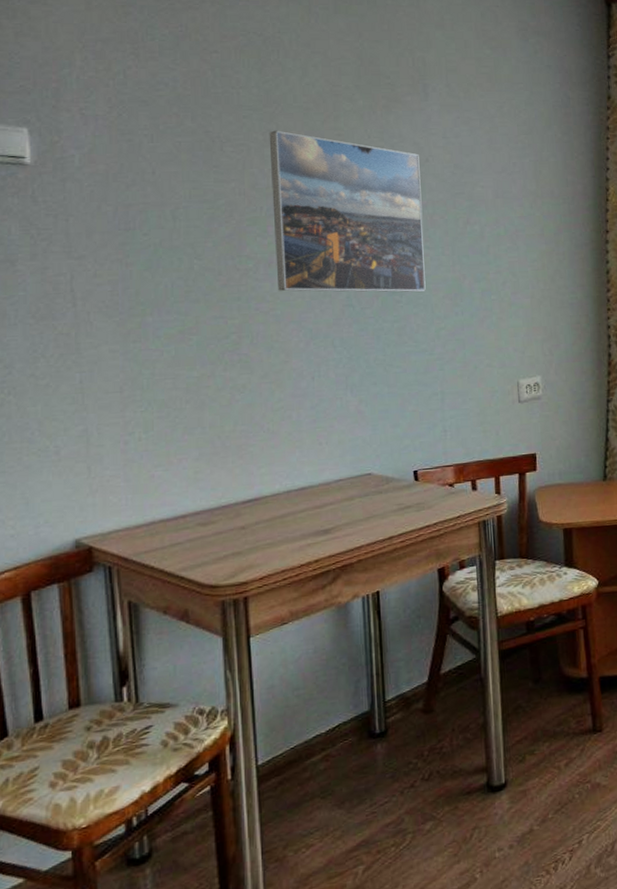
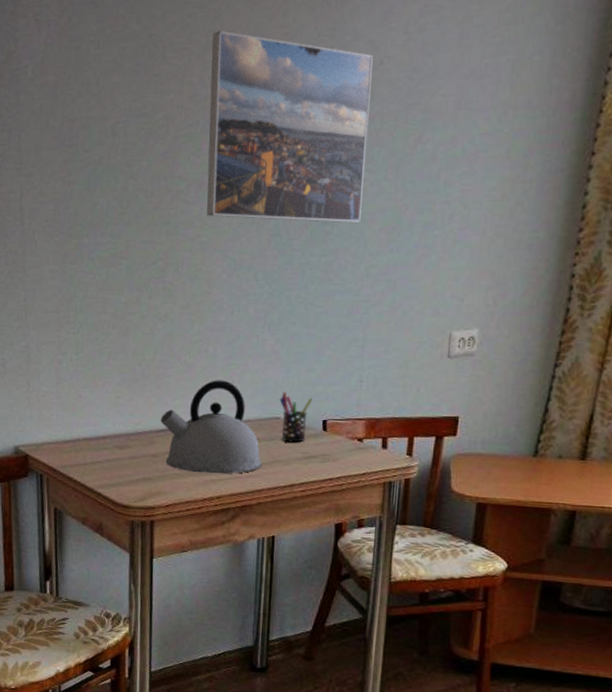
kettle: none [246,443,359,540] -> present [160,380,262,474]
pen holder: none [369,449,401,496] -> present [279,392,312,443]

